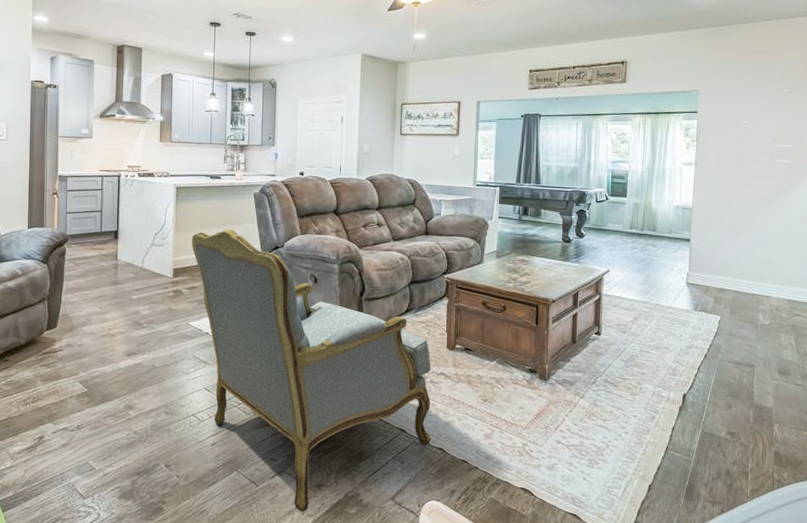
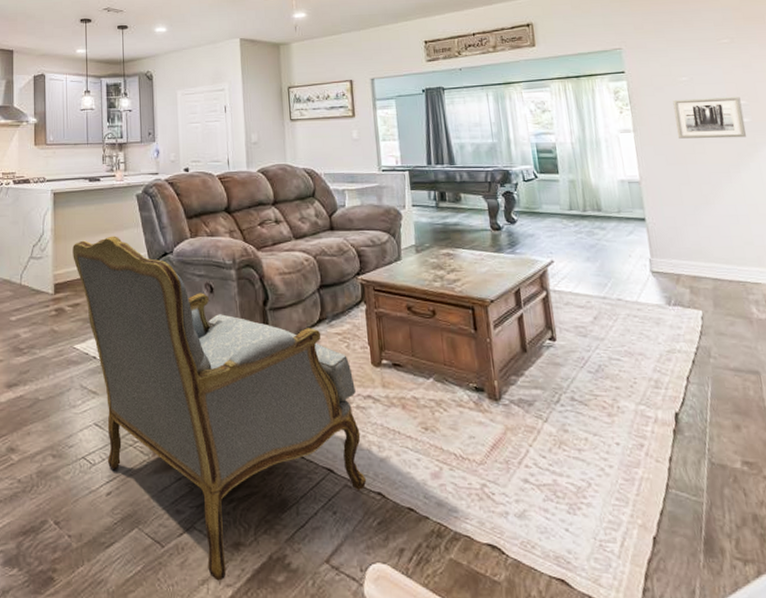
wall art: none [730,139,787,176] -> present [672,97,747,139]

